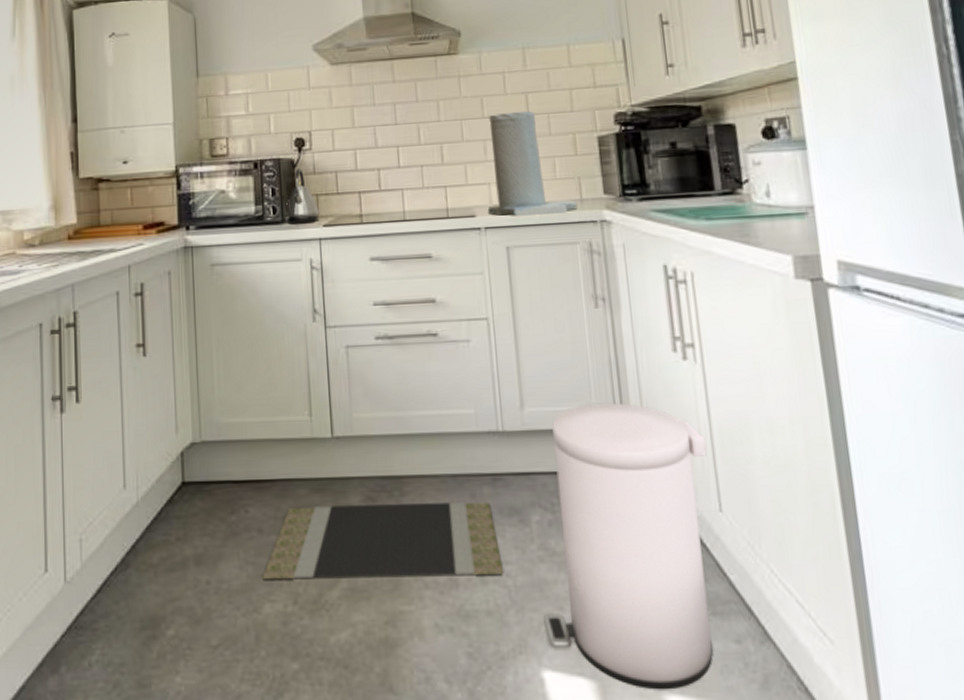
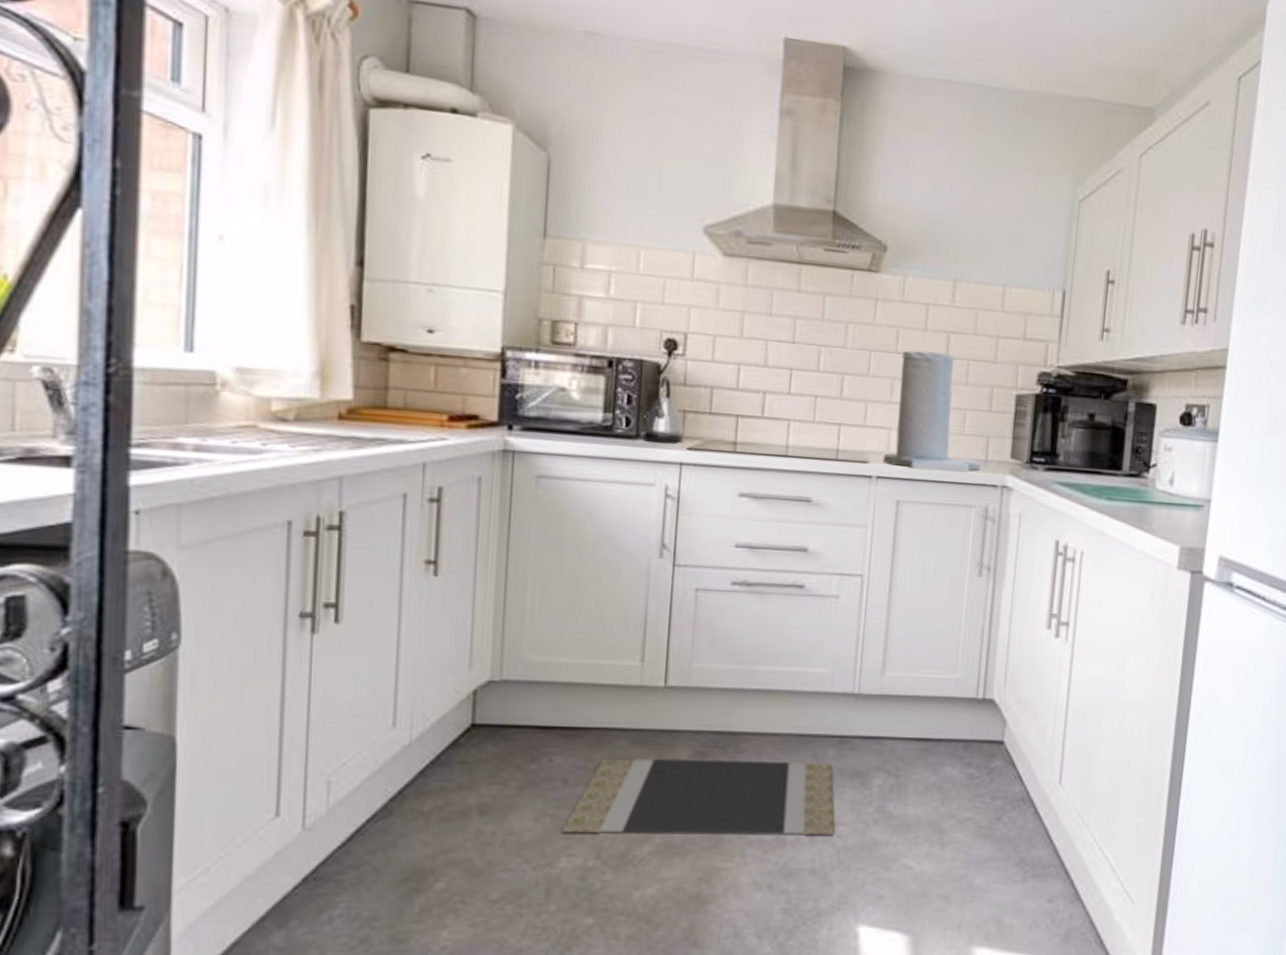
pedal bin: present [543,402,714,689] -> none [867,672,1060,942]

